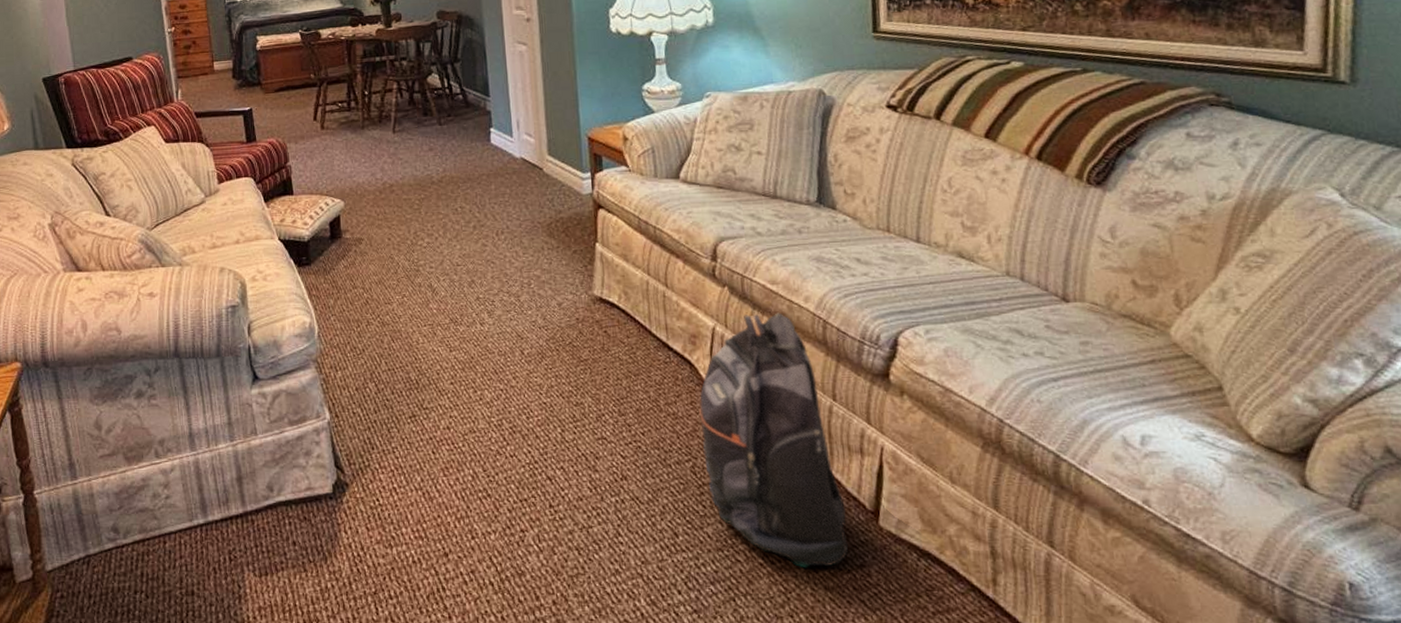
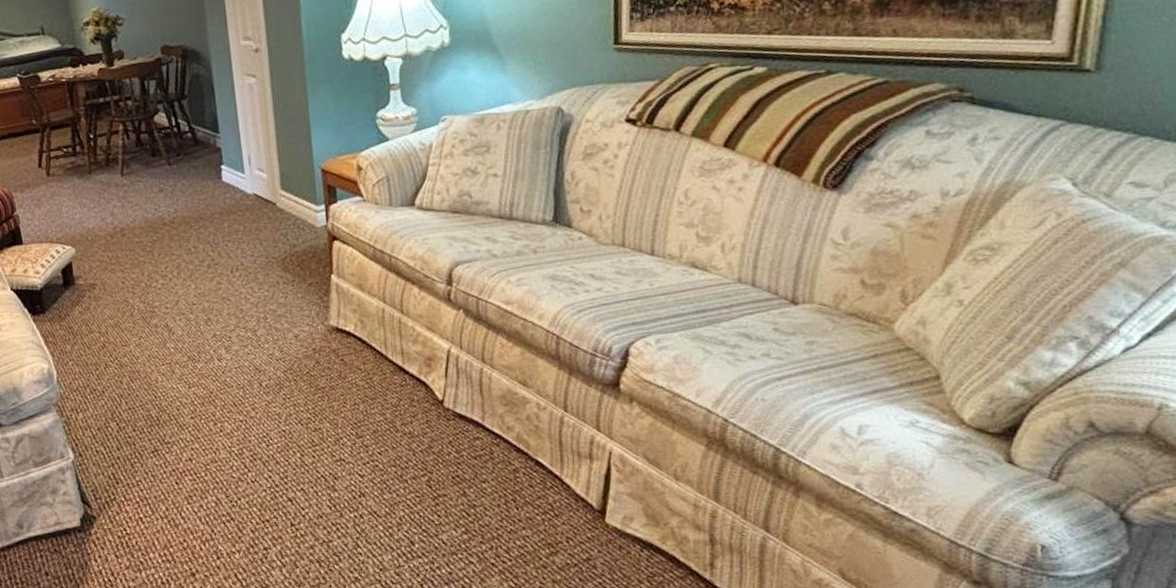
backpack: present [699,312,848,567] -> none [434,331,575,564]

